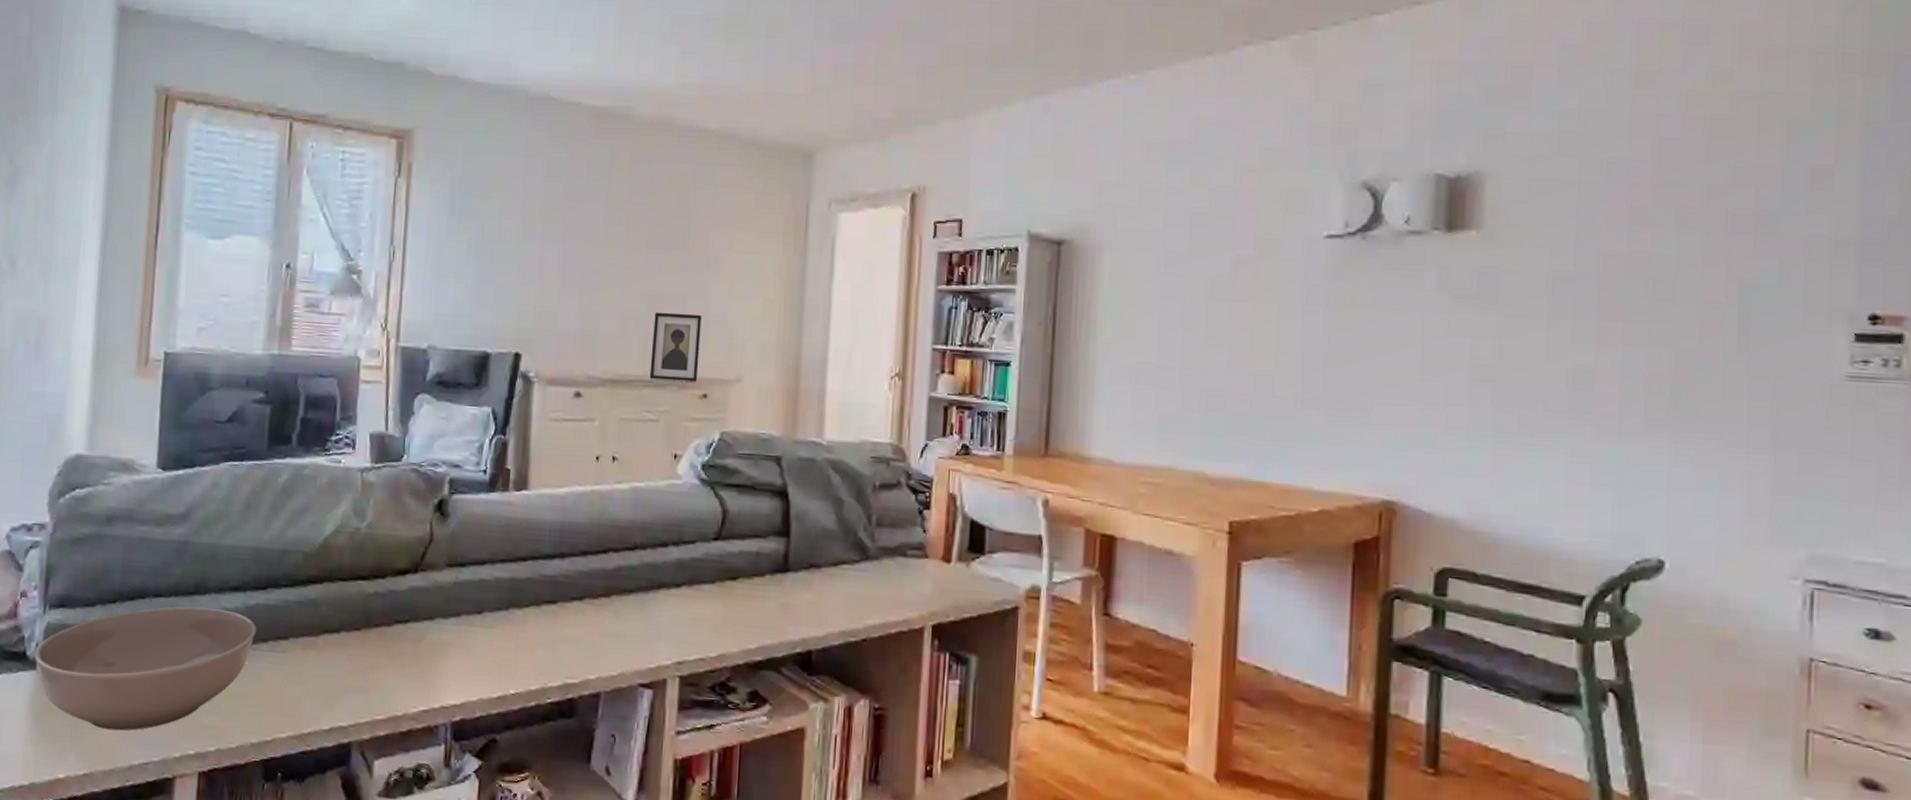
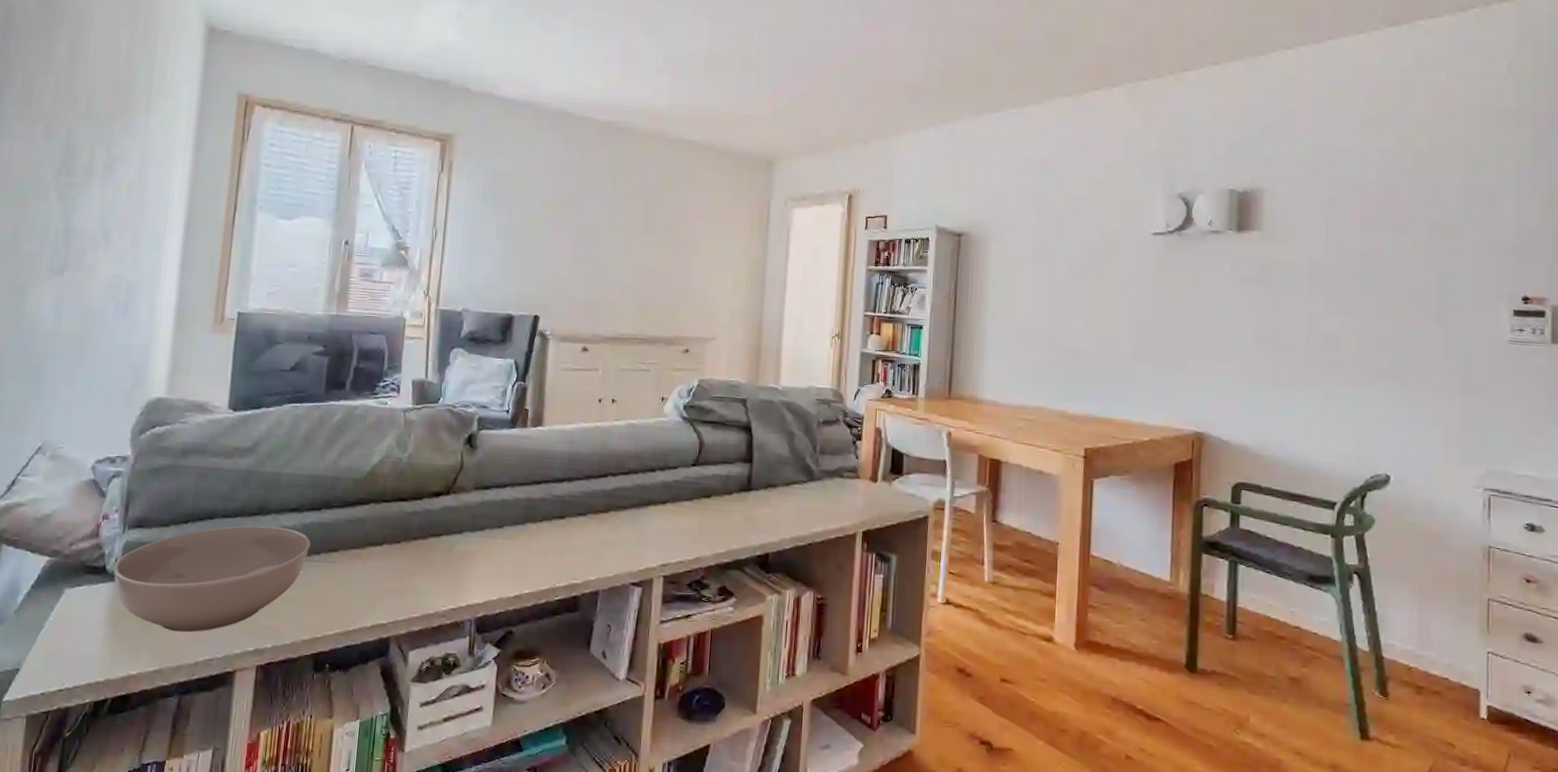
picture frame: present [649,312,702,382] -> none [643,284,685,340]

